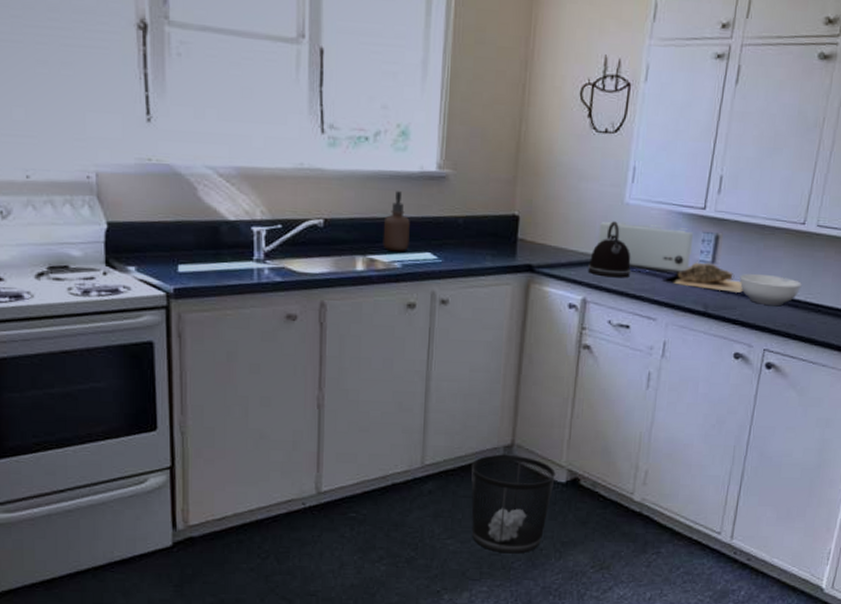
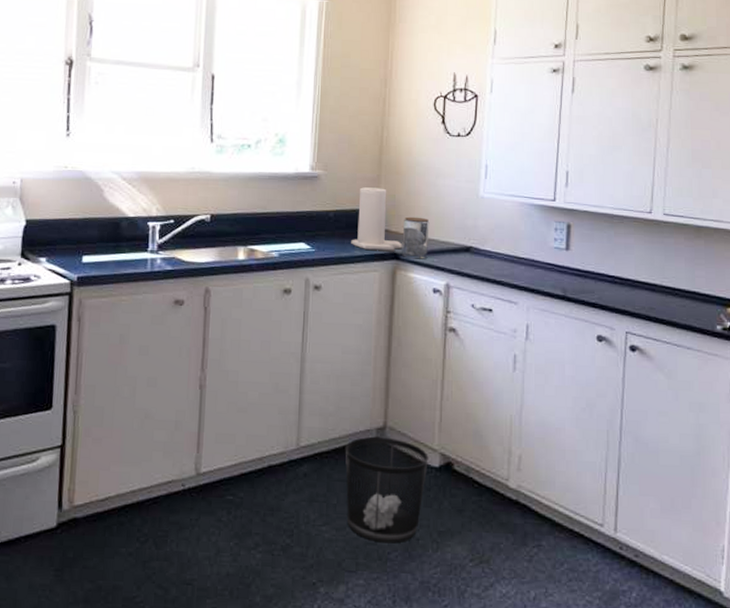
soap dispenser: present [383,191,410,252] -> none [262,190,286,243]
paper towel: none [482,190,538,264] -> present [351,187,402,252]
jar: none [537,224,569,272] -> present [402,216,430,259]
kettle: present [588,221,632,278] -> none [449,213,490,265]
toaster: present [598,221,698,276] -> none [457,213,553,262]
mineral sample: present [661,262,743,293] -> none [519,249,598,277]
bowl: present [739,273,802,305] -> none [594,259,656,289]

